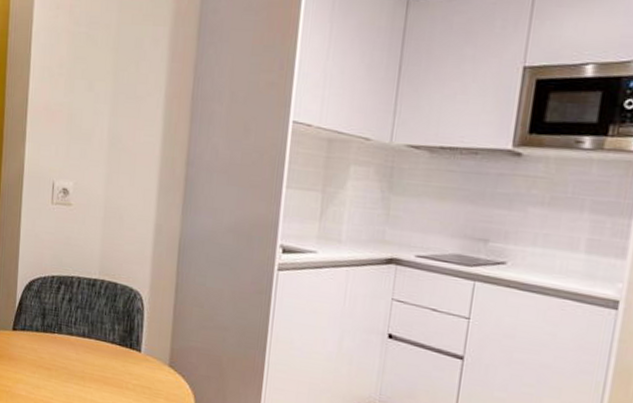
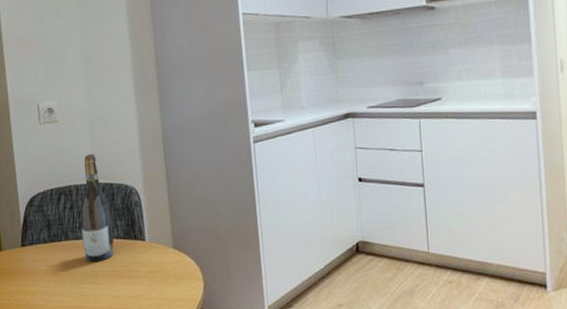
wine bottle: none [75,246,111,363] -> present [80,154,114,262]

